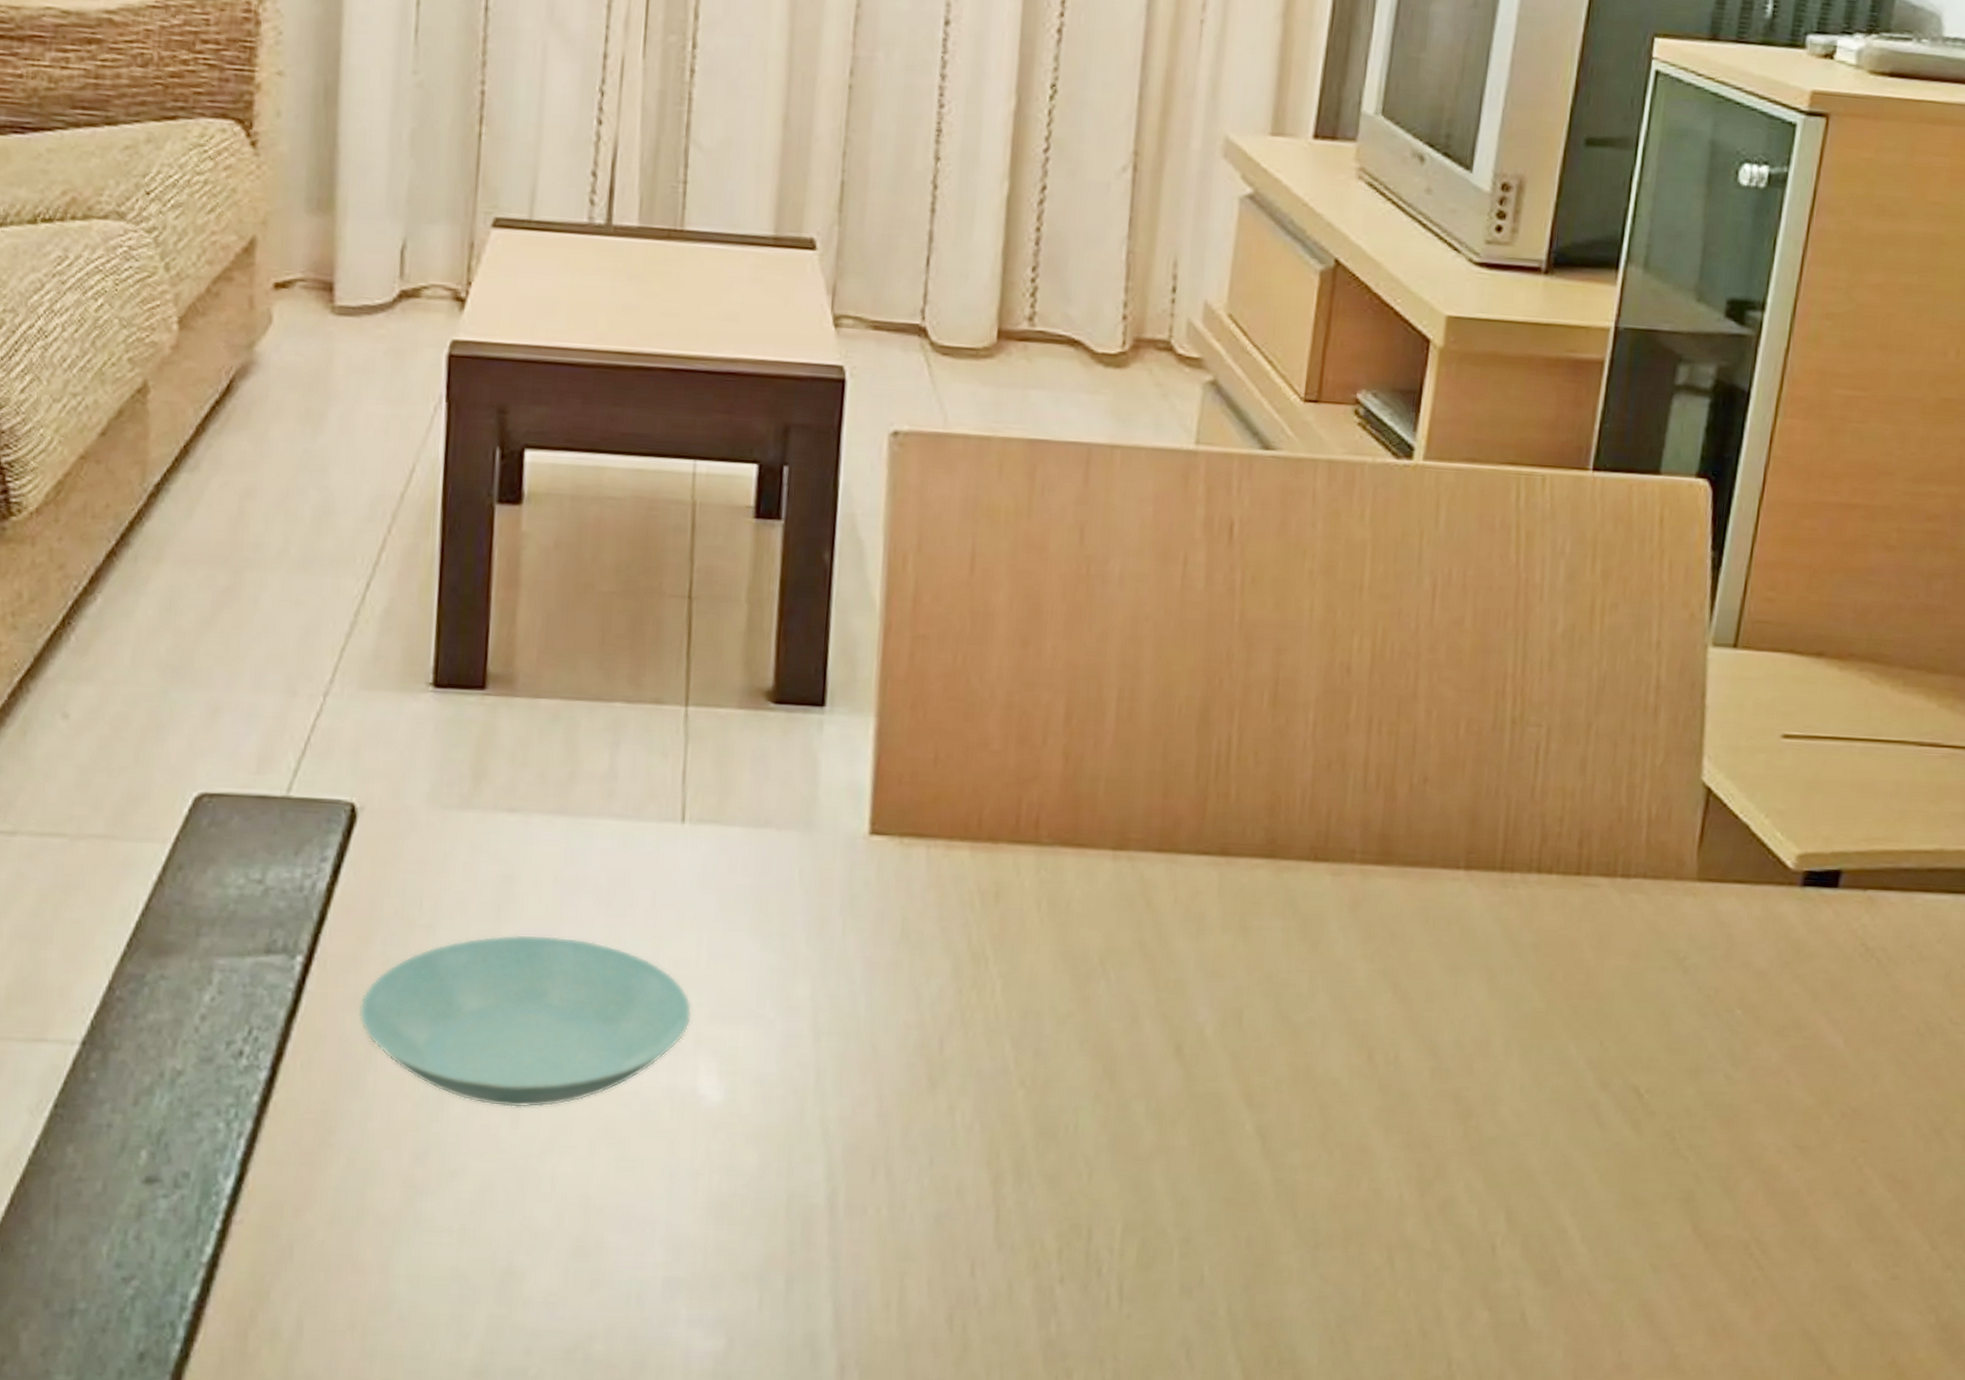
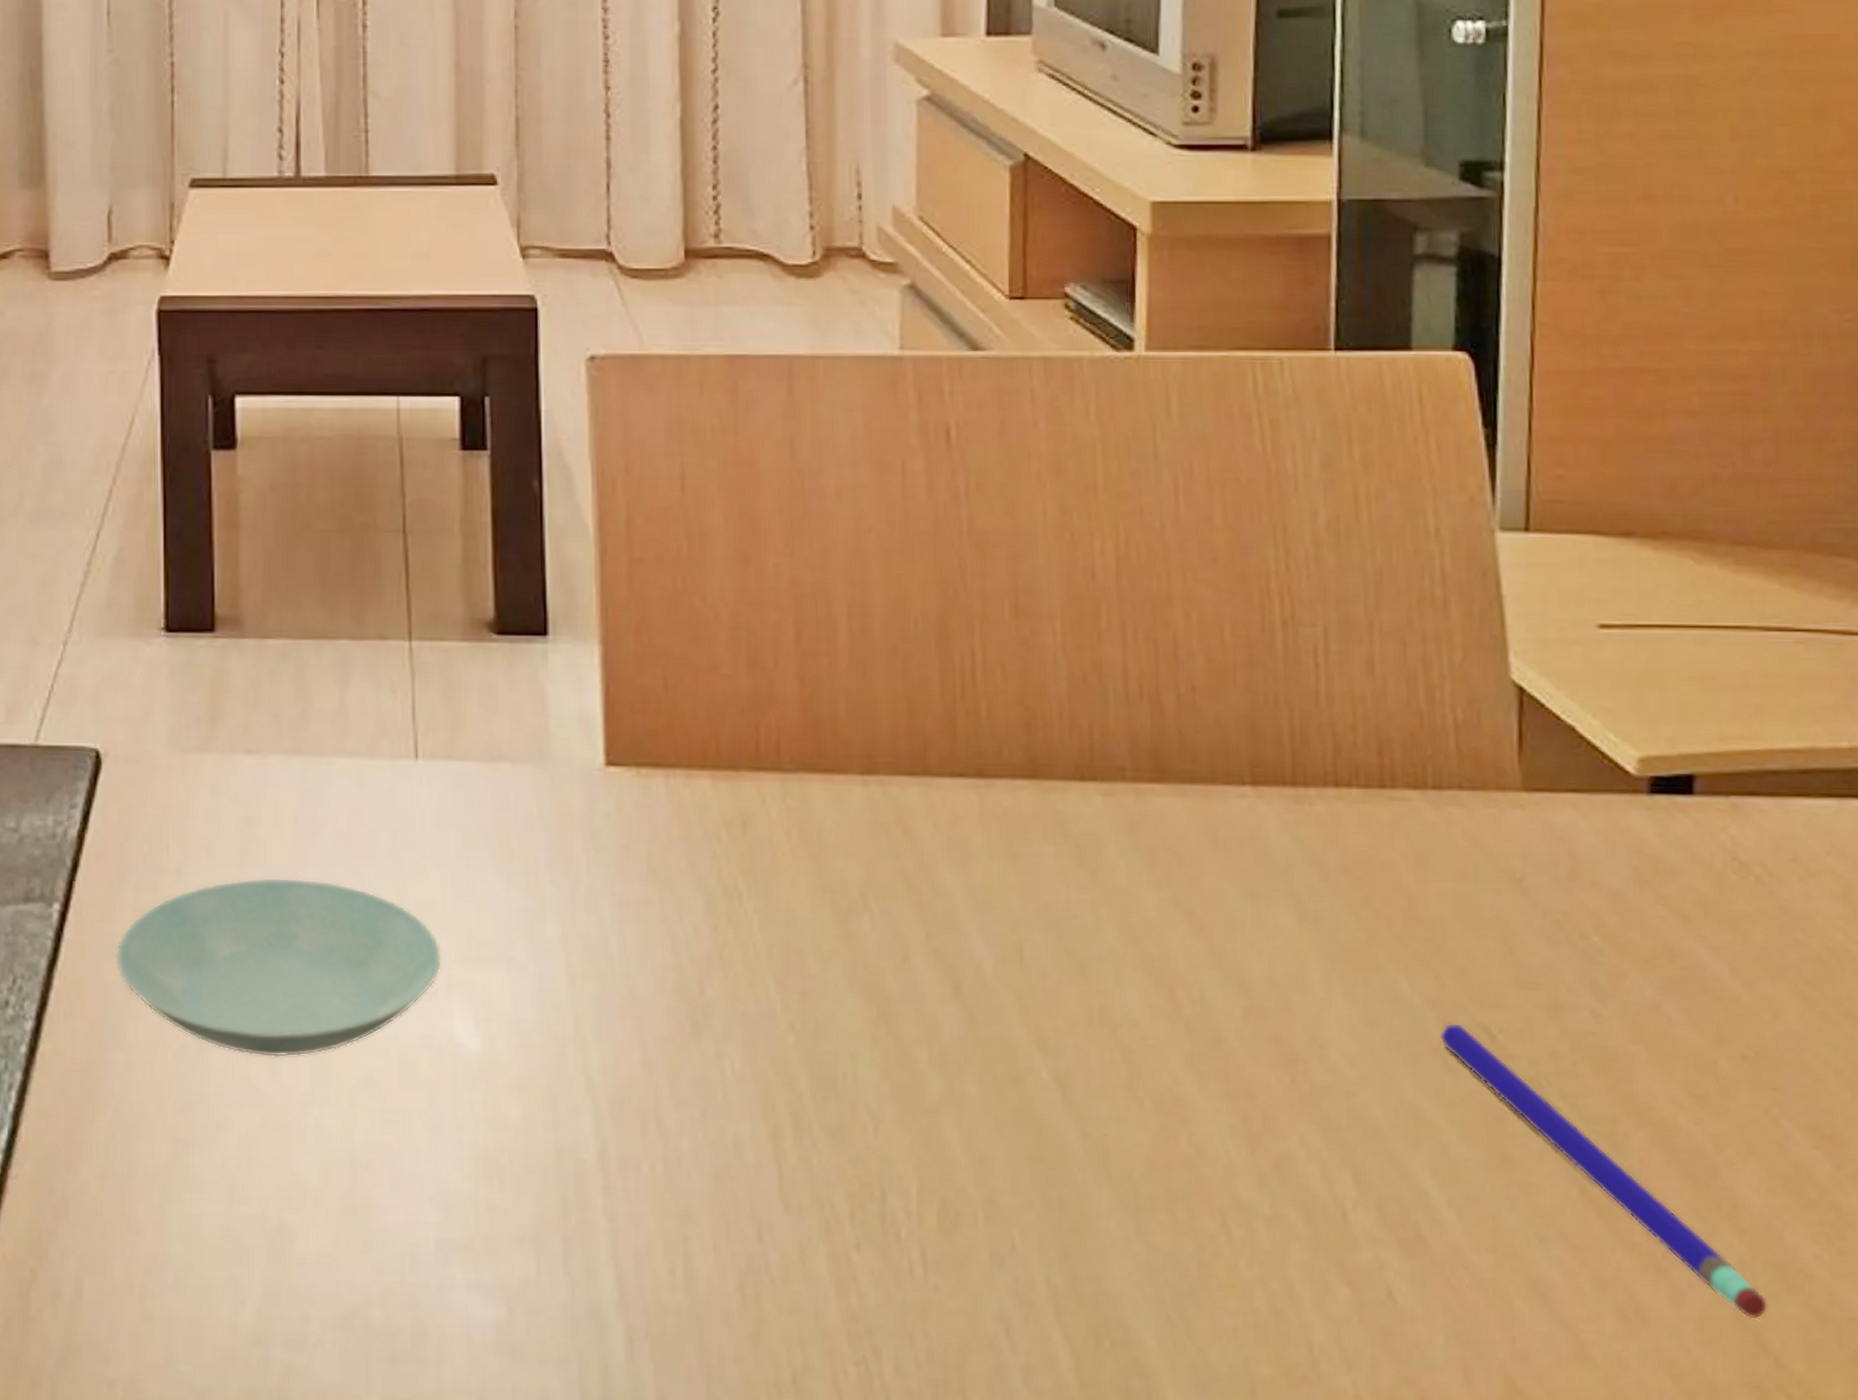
pen: none [1596,1084,1830,1334] -> present [1441,1023,1769,1320]

